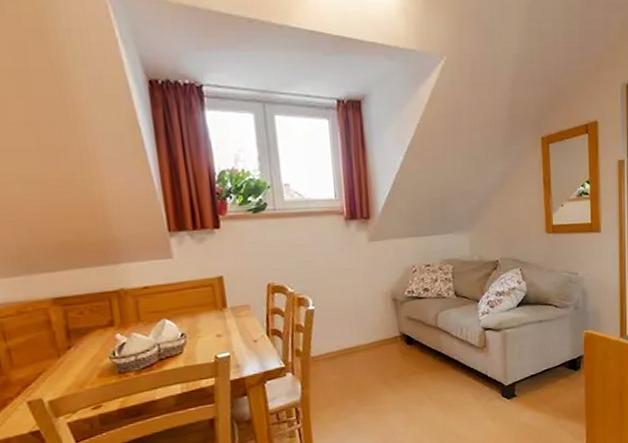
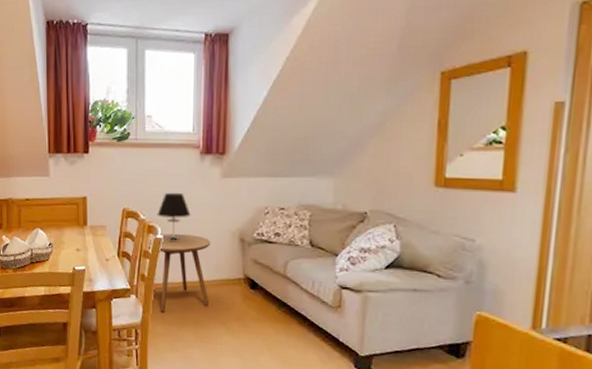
side table: none [300,301,369,385] -> present [147,234,211,313]
table lamp: none [306,260,342,312] -> present [157,192,191,242]

